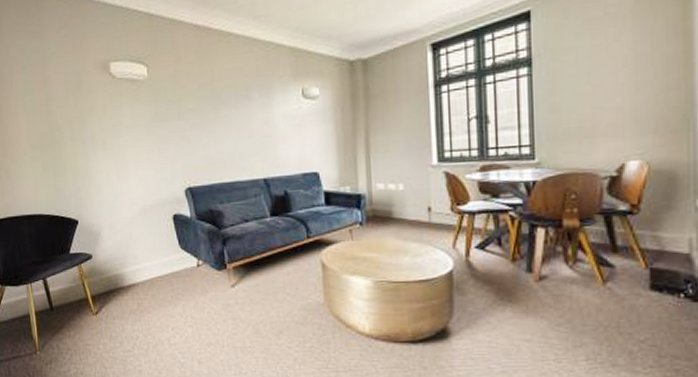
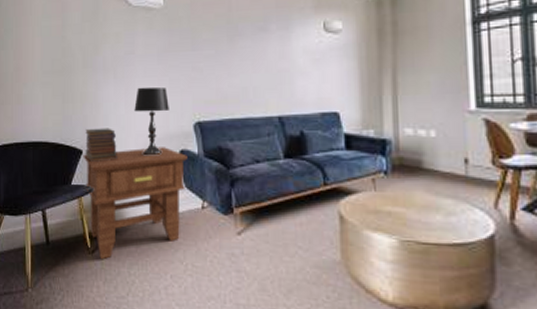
book stack: none [79,197,113,232] -> present [85,128,117,163]
side table: none [79,212,181,320] -> present [83,147,187,260]
table lamp: none [126,156,160,222] -> present [134,86,169,156]

